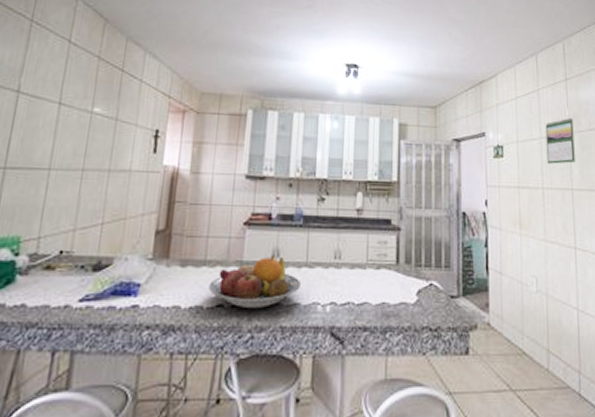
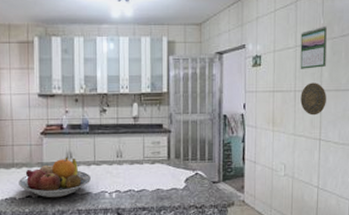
decorative plate: none [549,180,579,219] -> present [300,83,326,116]

